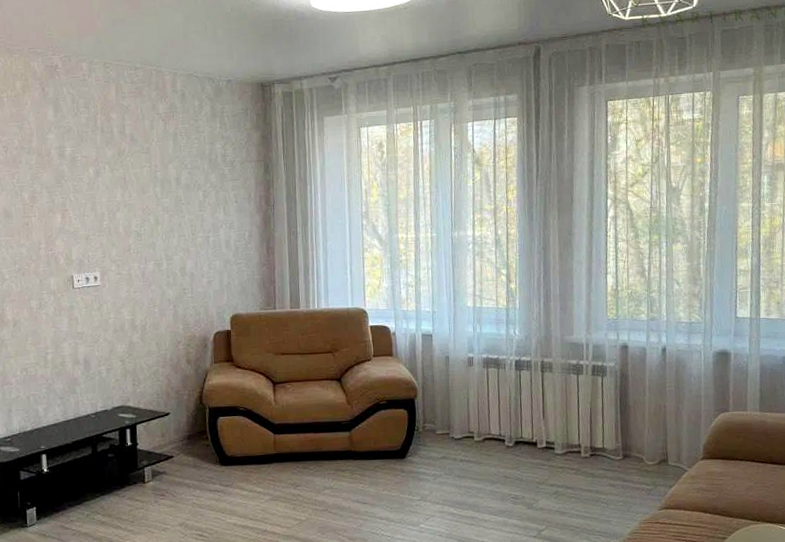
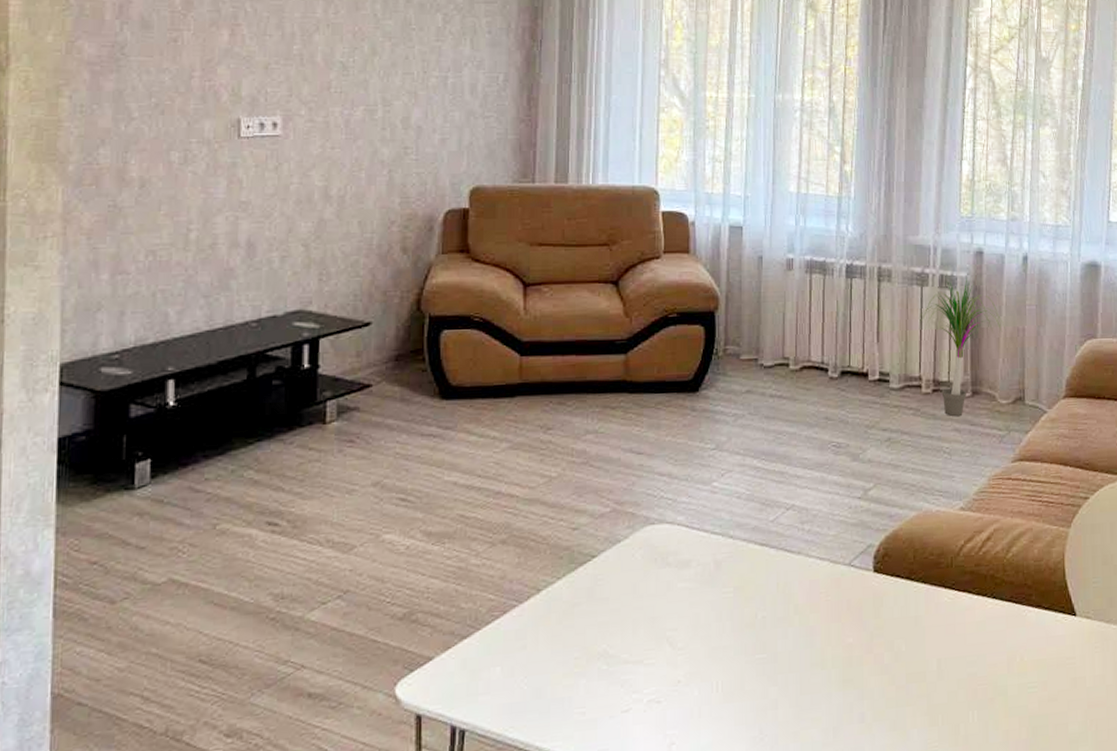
potted plant: none [576,367,649,475] -> present [918,278,1005,417]

